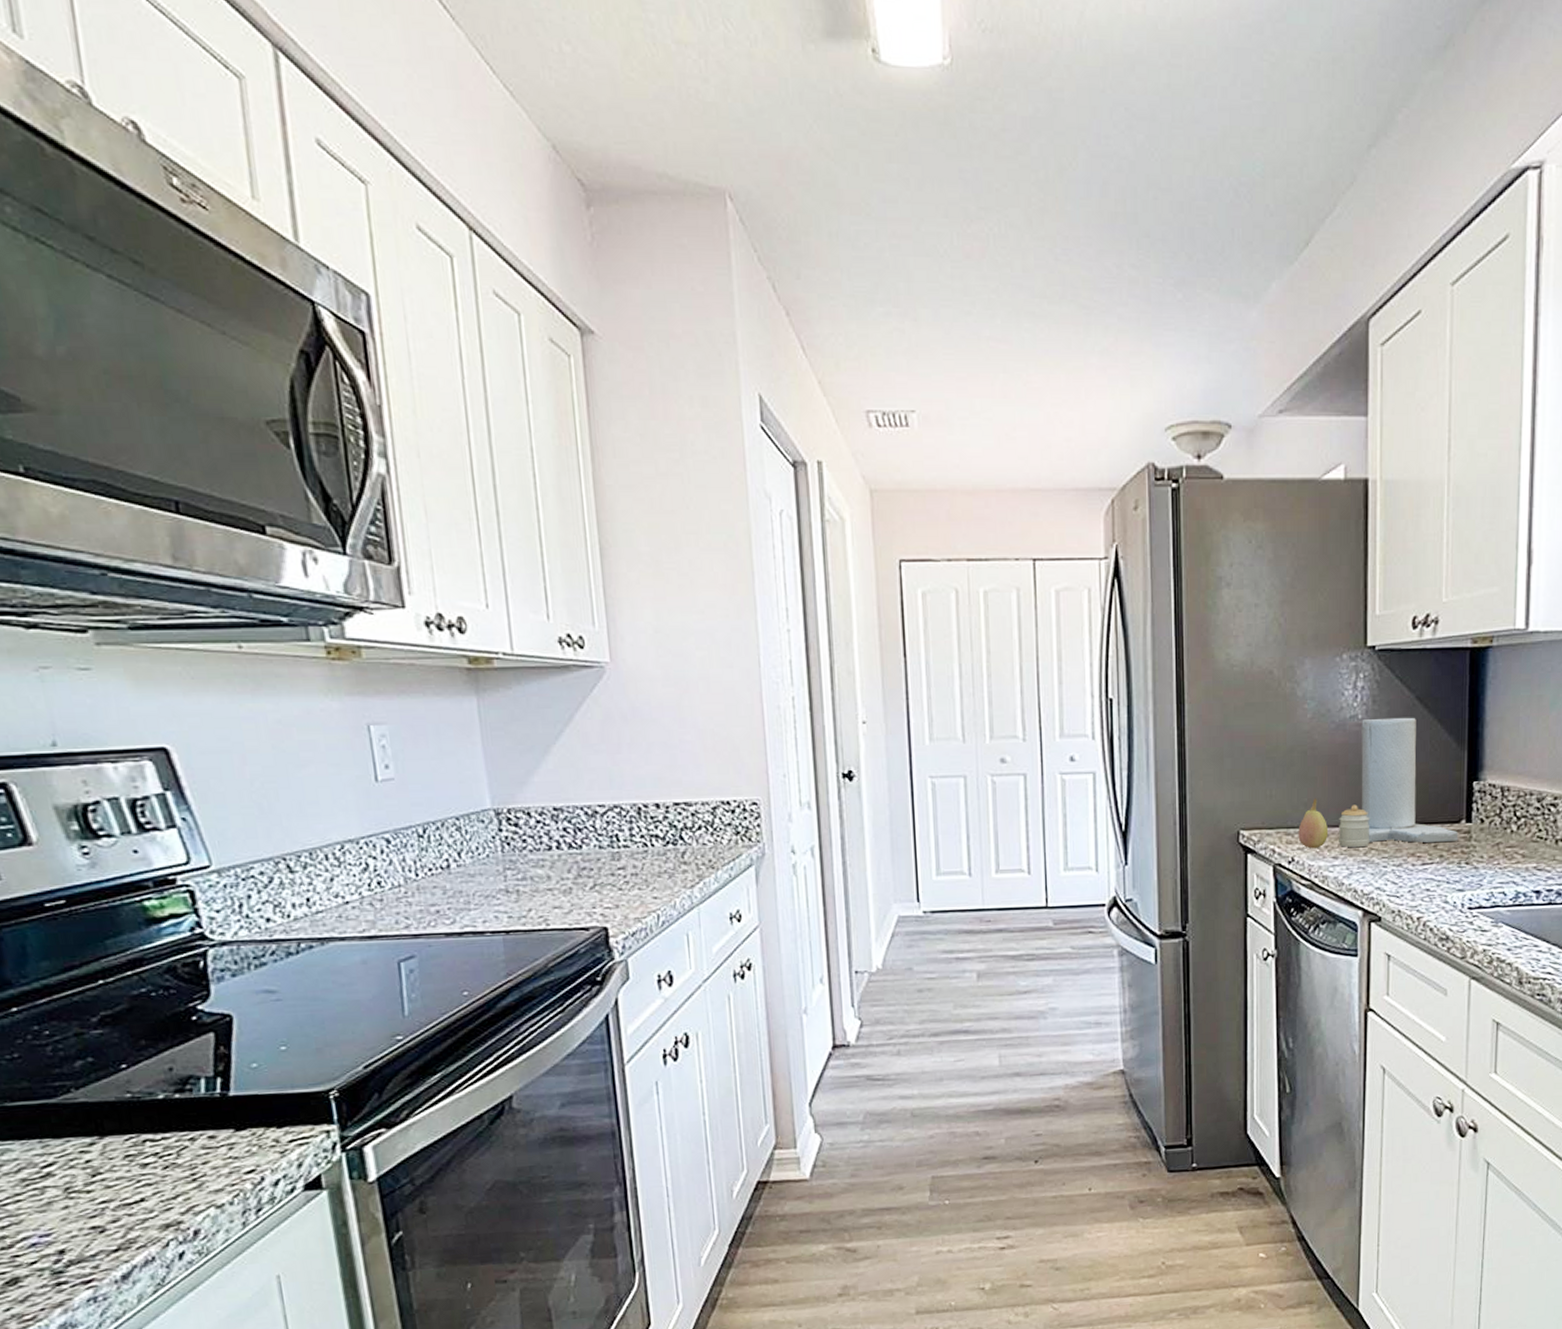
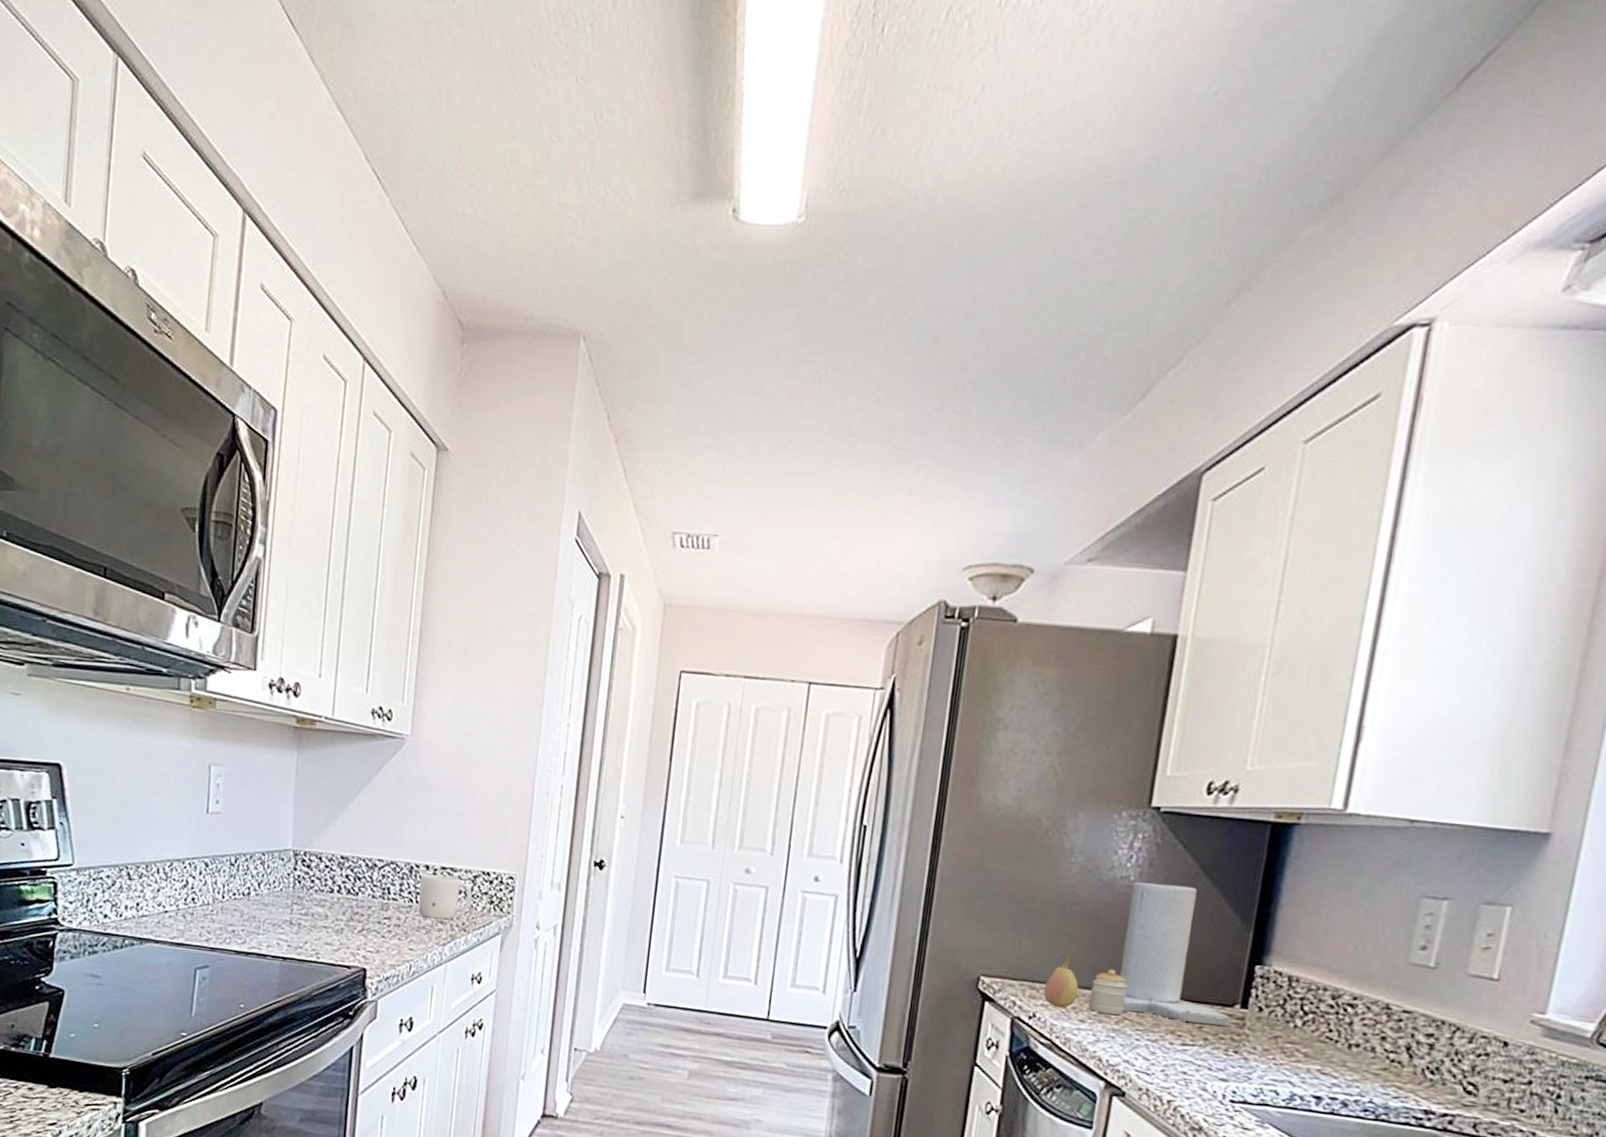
mug: none [651,812,714,861] -> present [418,874,472,920]

